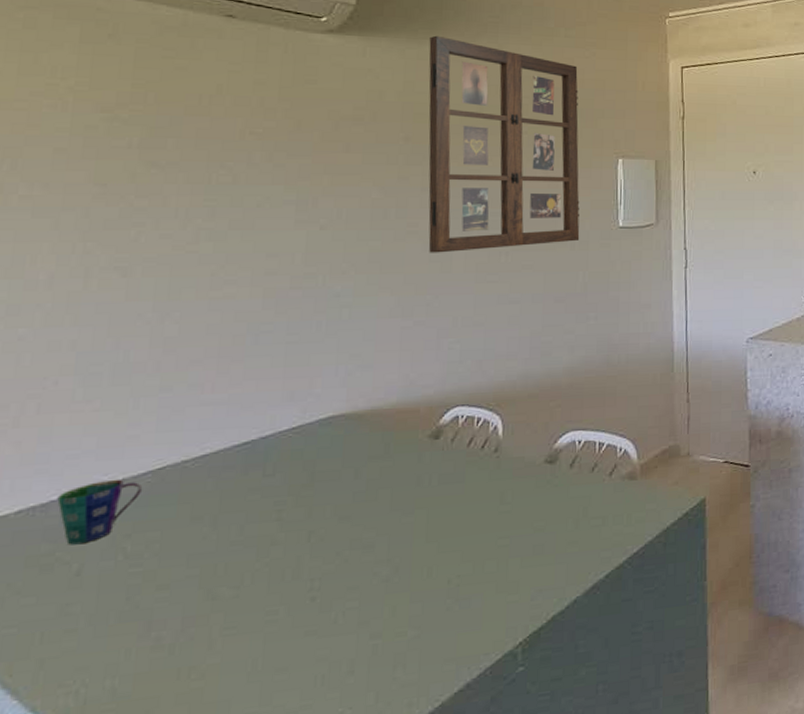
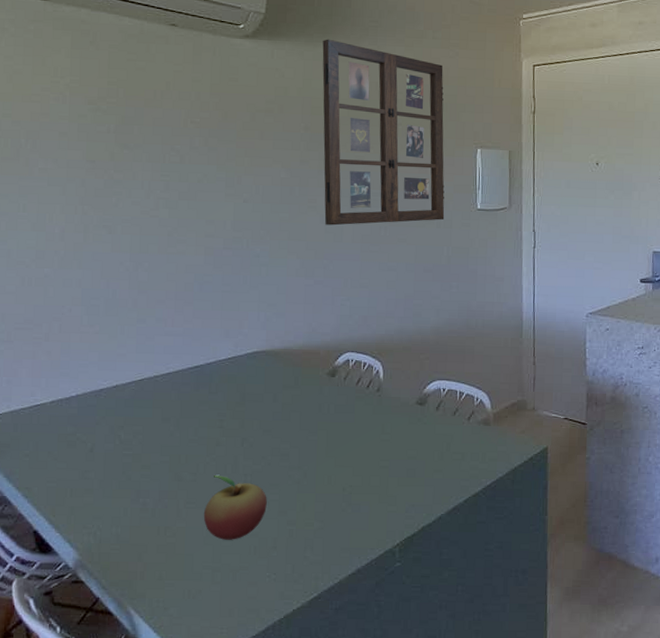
cup: present [57,479,143,545] -> none [76,385,130,430]
fruit: none [248,585,342,673] -> present [203,475,267,540]

